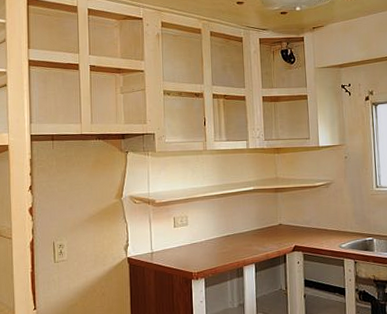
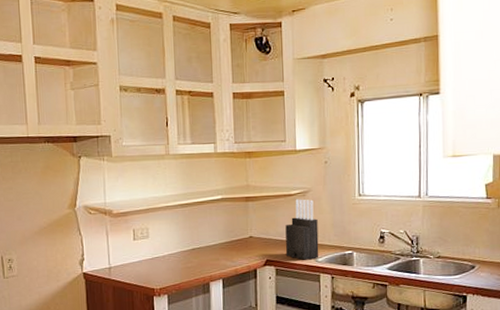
knife block: none [311,190,343,246] -> present [285,199,319,260]

